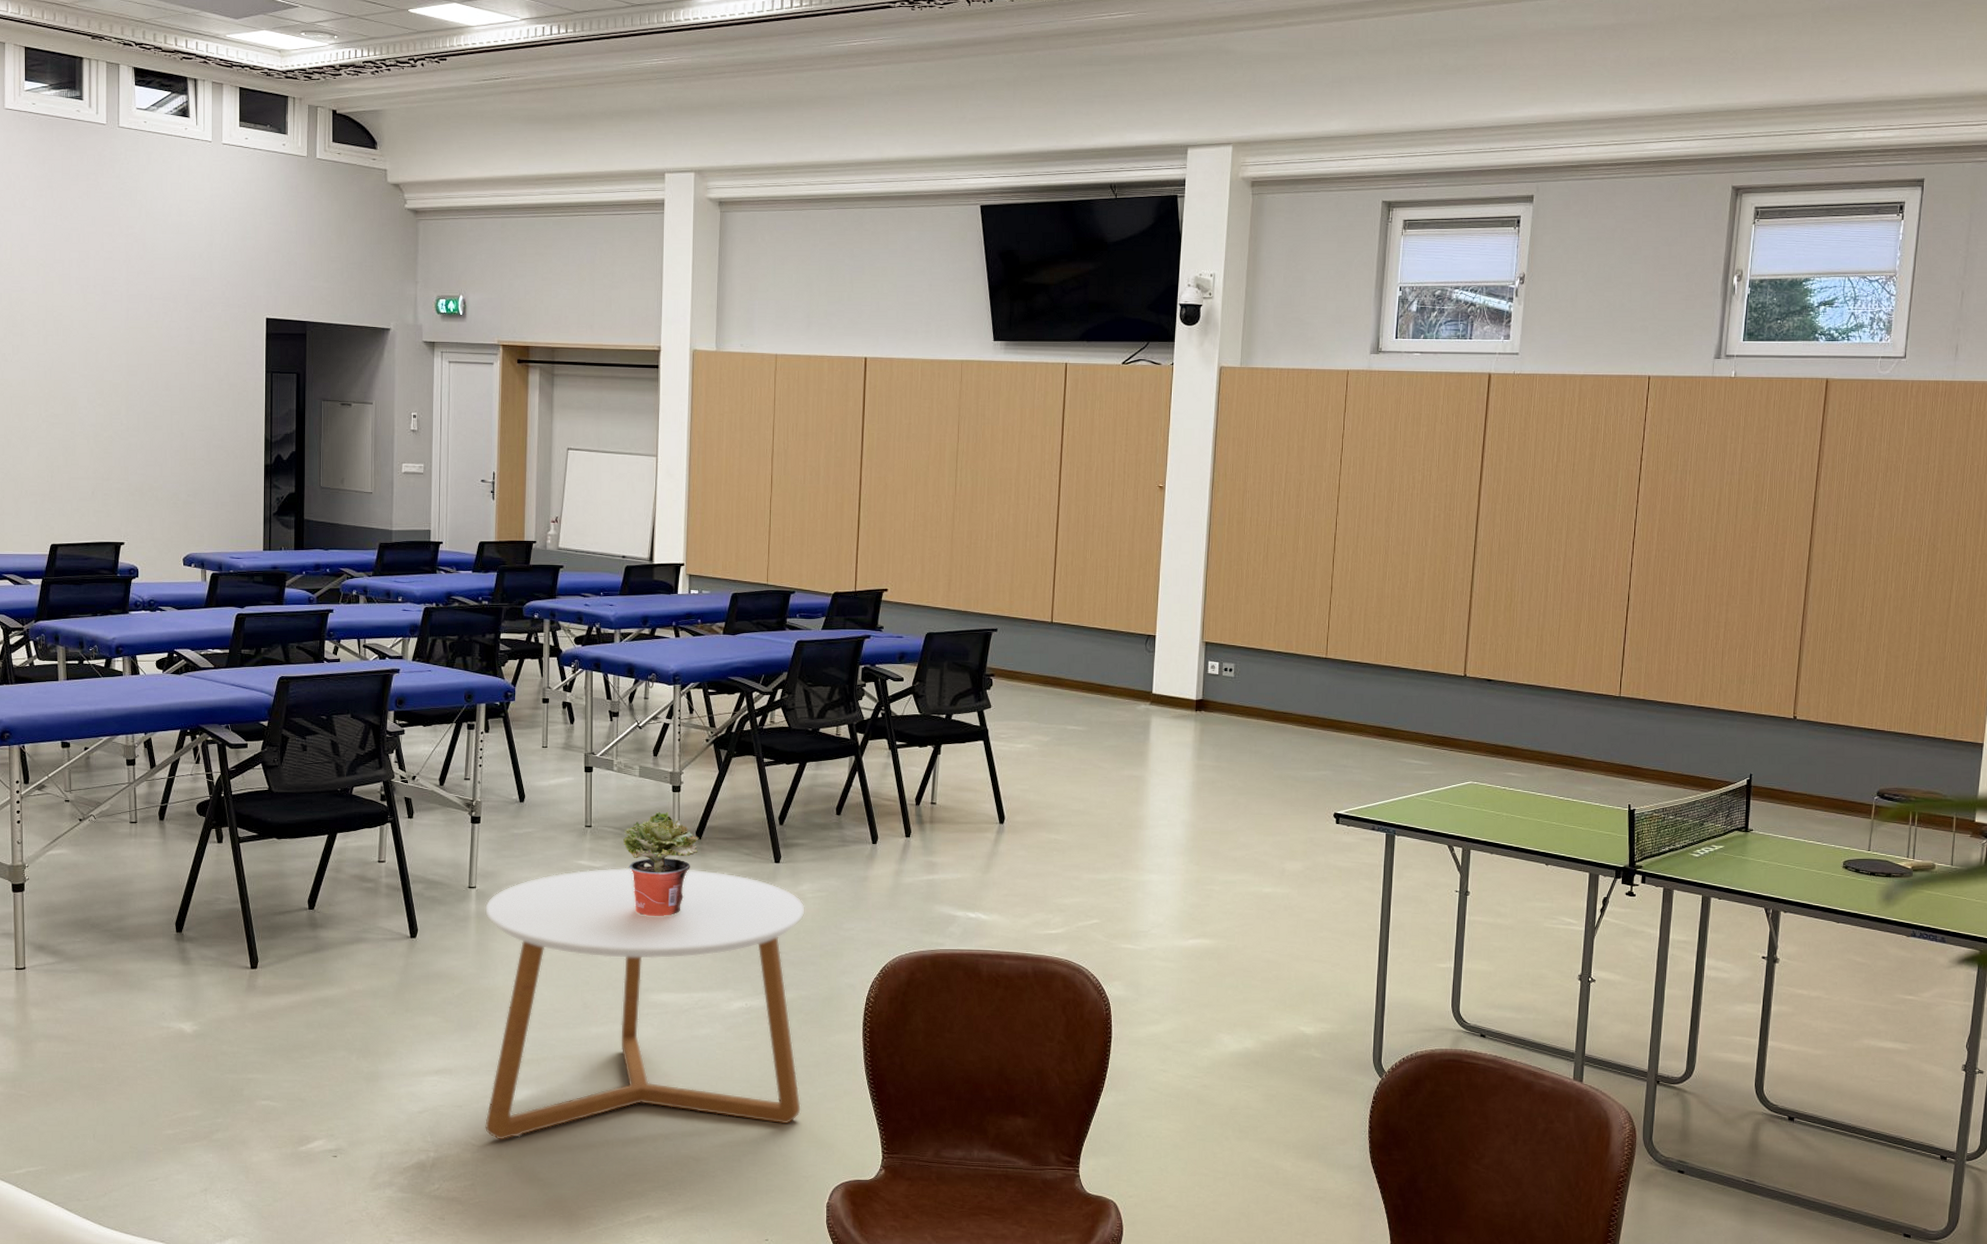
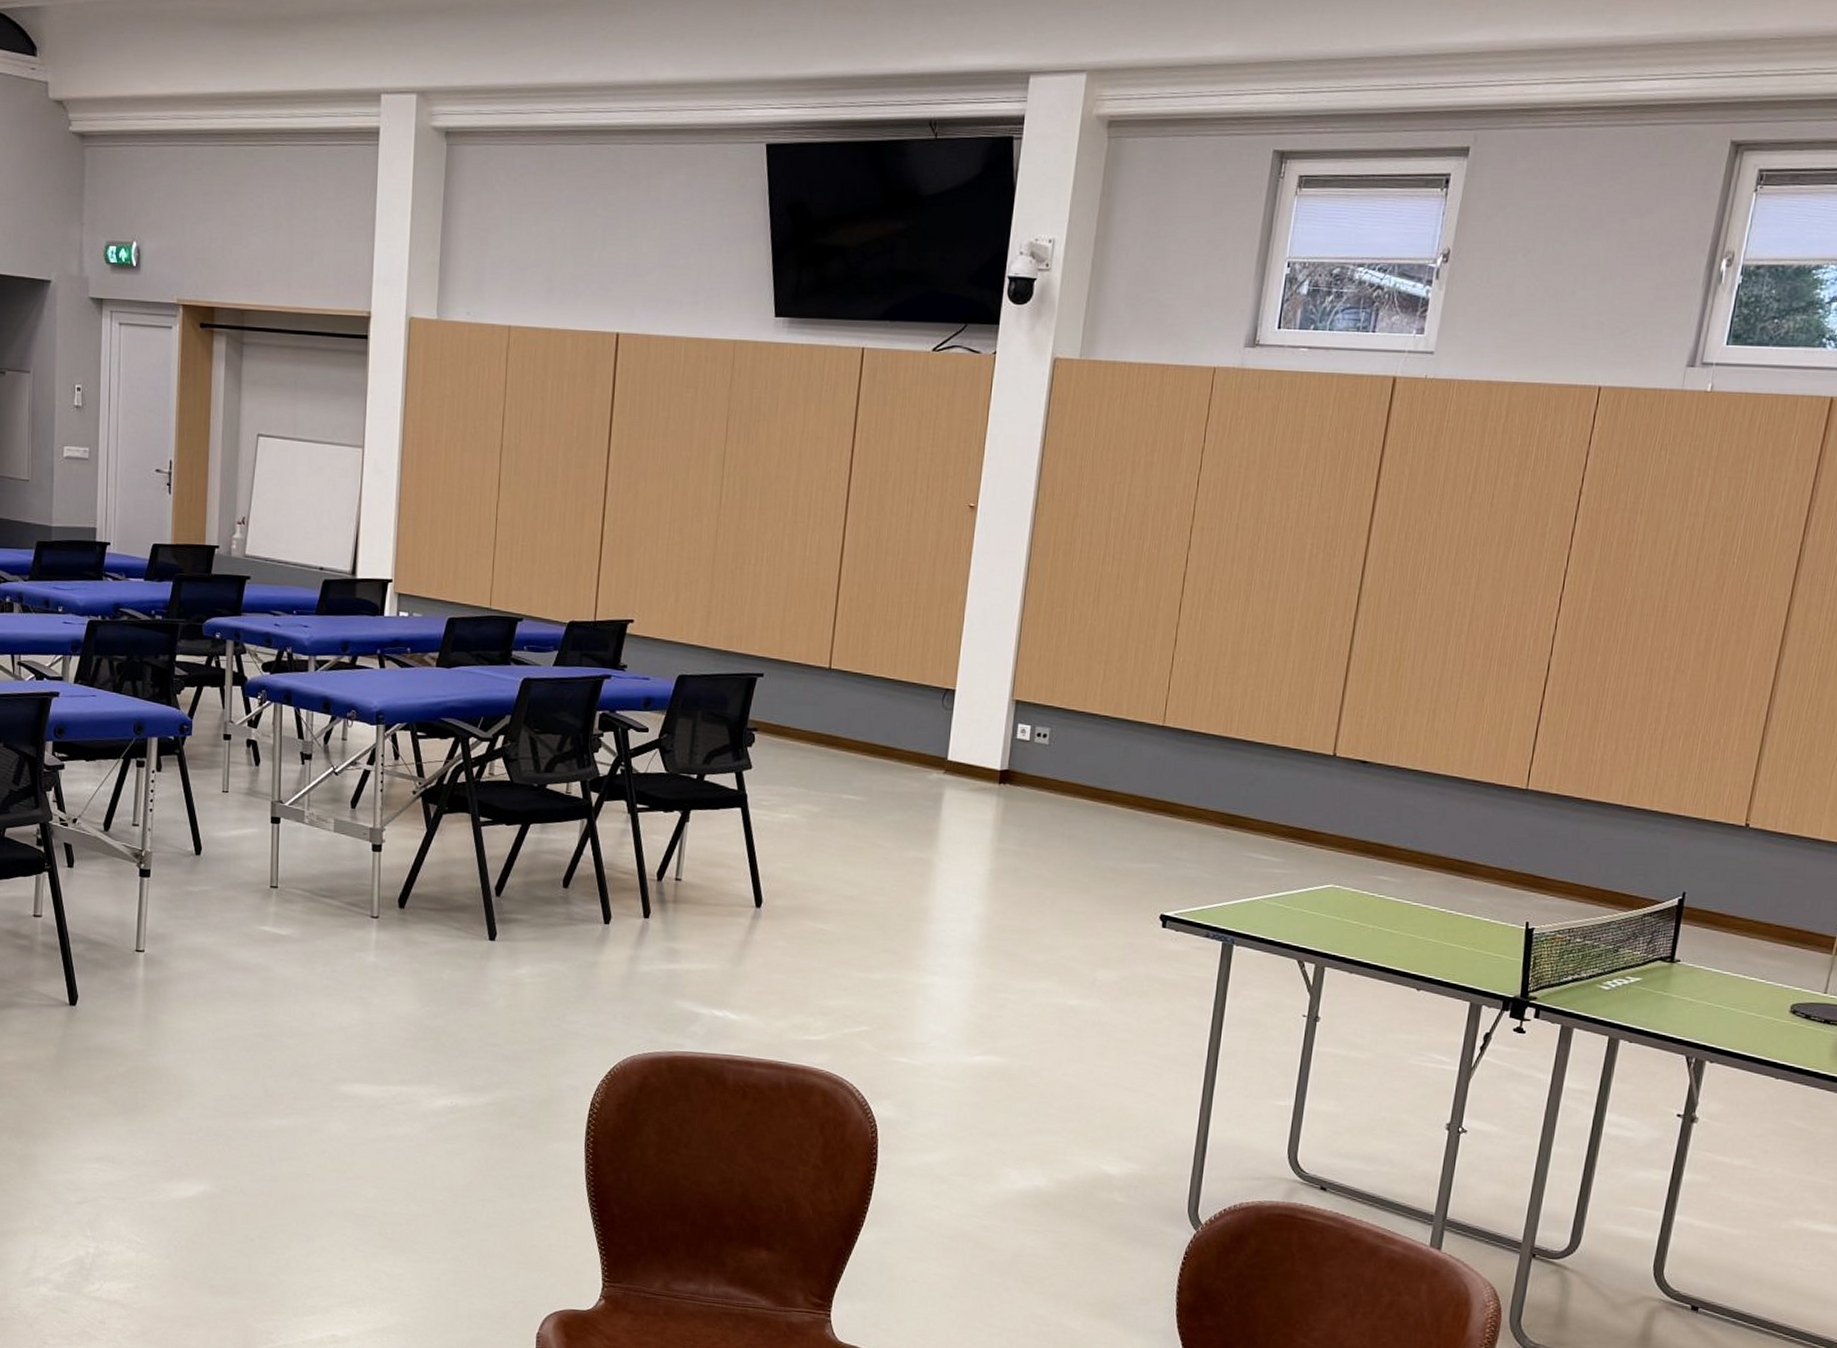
coffee table: present [485,867,805,1140] -> none [151,937,523,1242]
potted plant: present [623,811,699,916] -> none [314,873,402,996]

